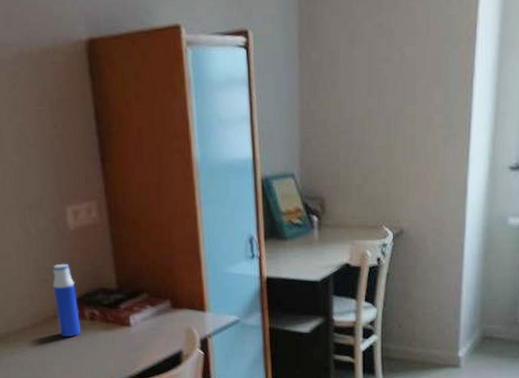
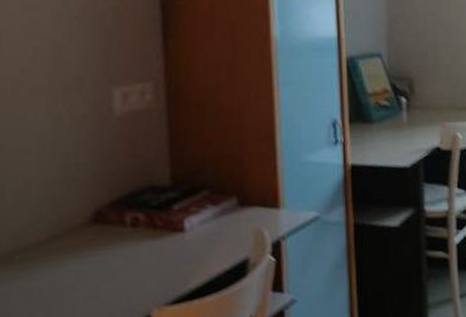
water bottle: present [52,263,81,338] -> none [85,156,118,252]

